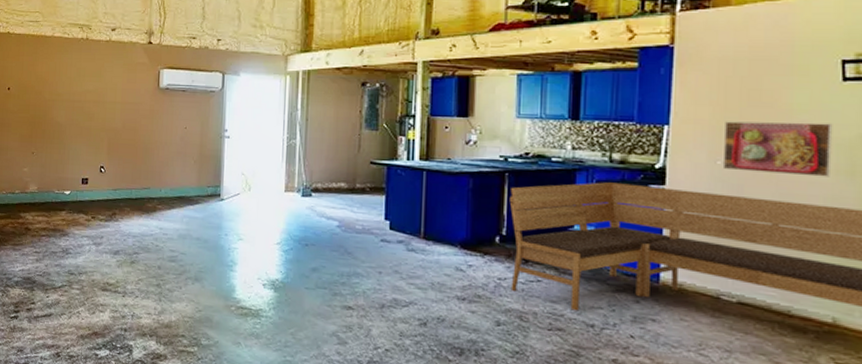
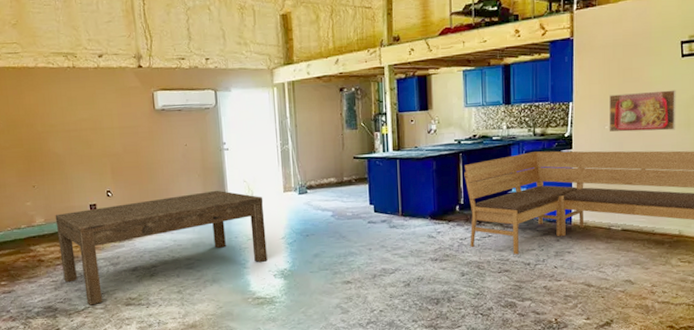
dining table: none [46,180,261,284] -> present [55,190,268,306]

